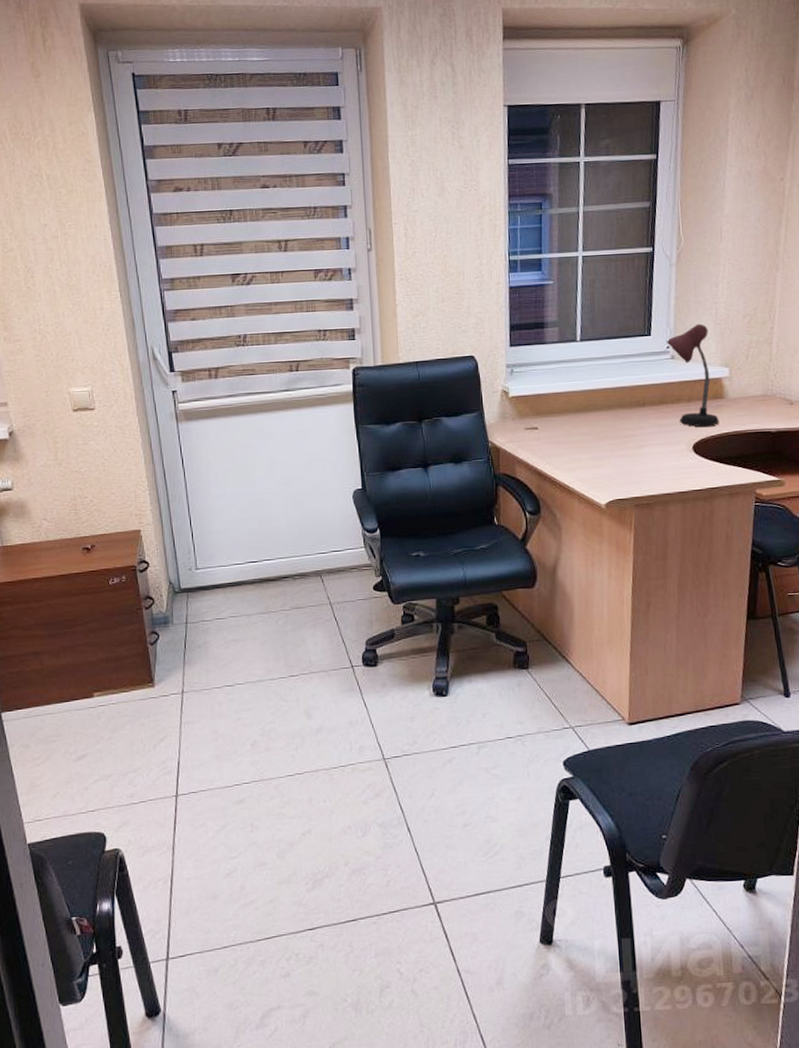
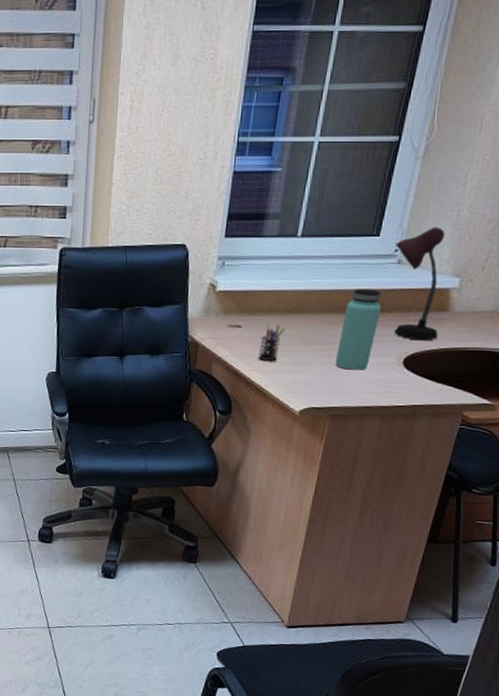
pen holder: none [558,424,579,460] -> present [258,324,285,362]
bottle: none [631,383,664,460] -> present [336,289,381,370]

